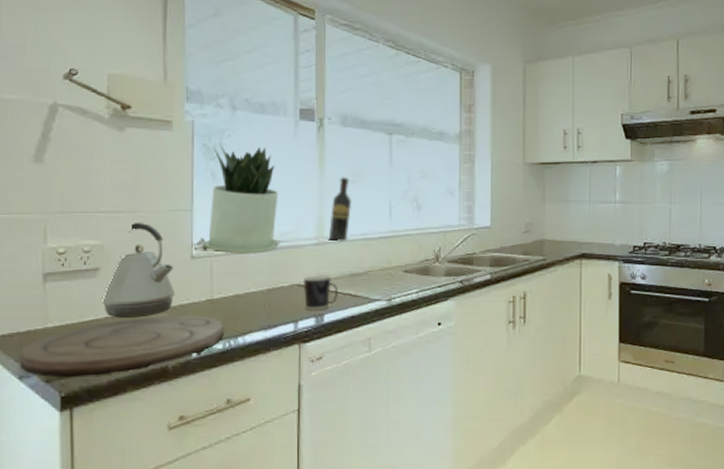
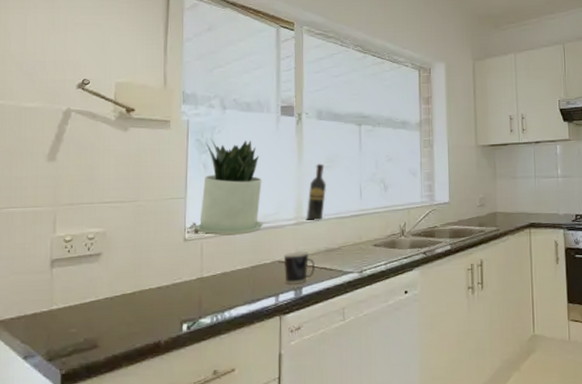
cutting board: present [19,314,225,378] -> none [25,292,213,356]
kettle: present [102,223,176,318] -> none [103,211,169,298]

